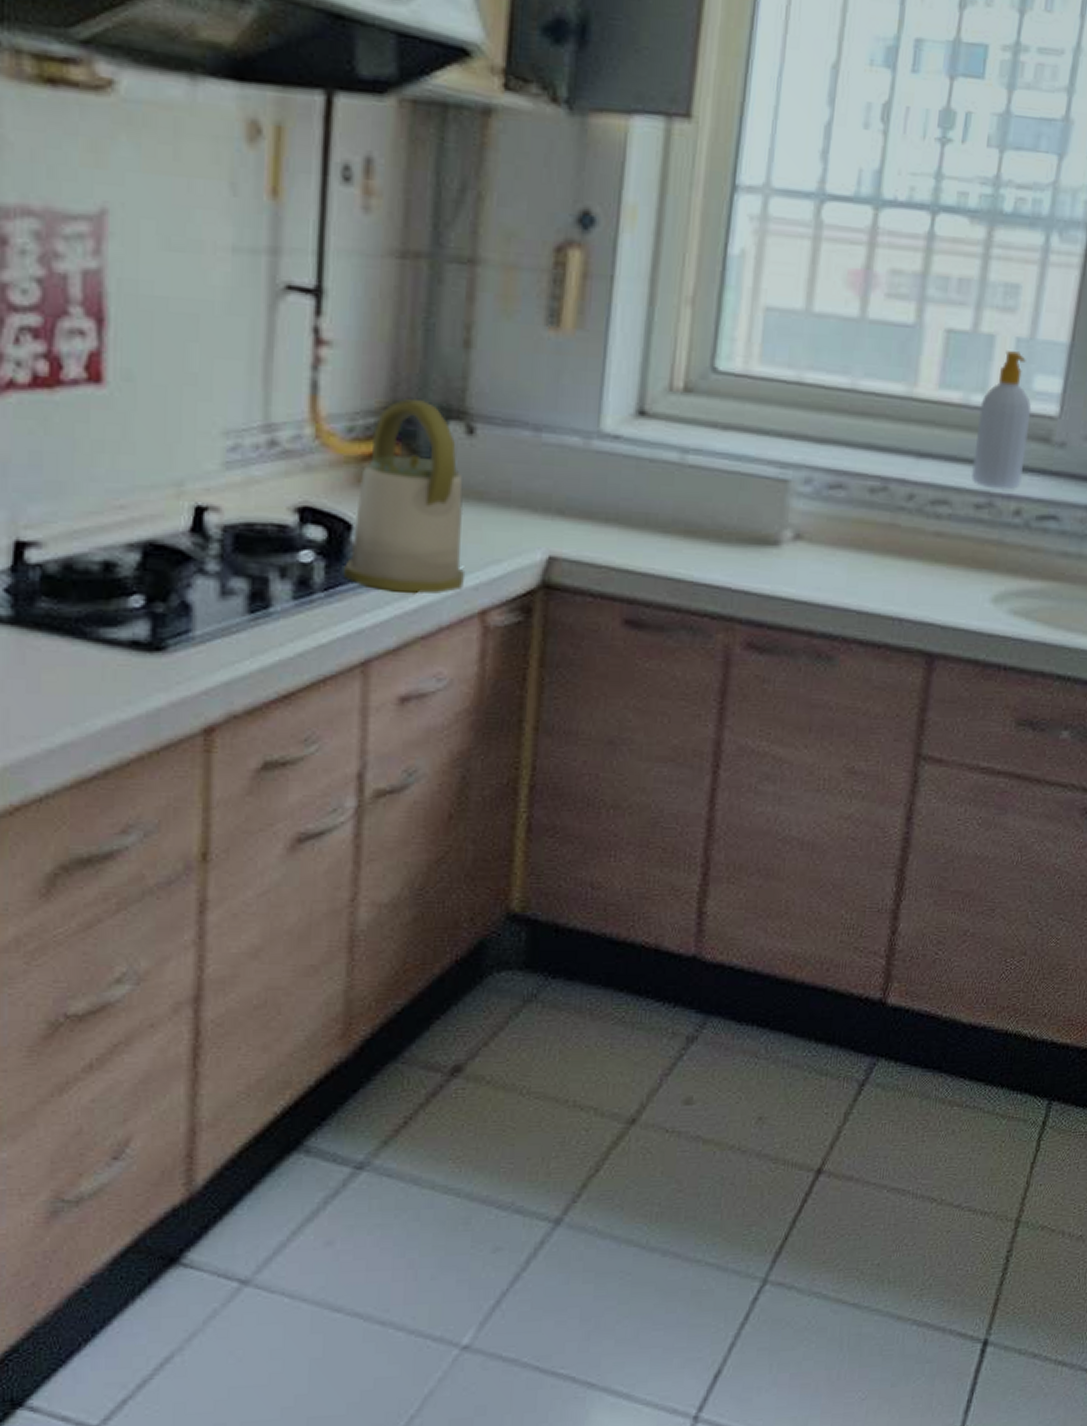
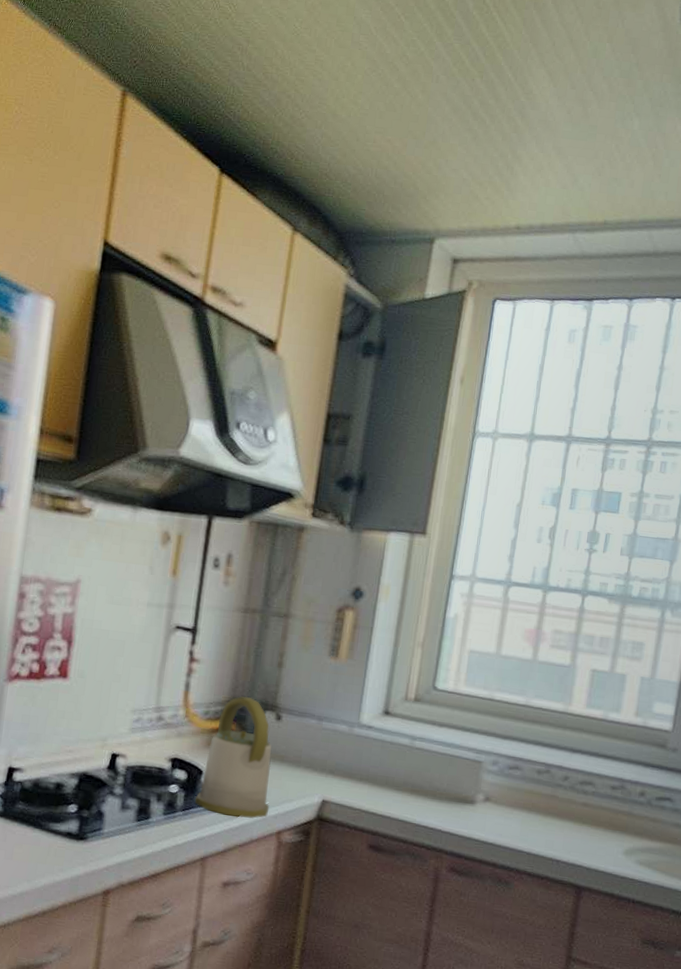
soap bottle: present [971,351,1032,490] -> none [608,685,652,778]

